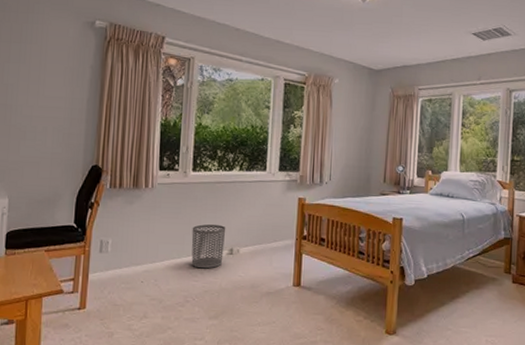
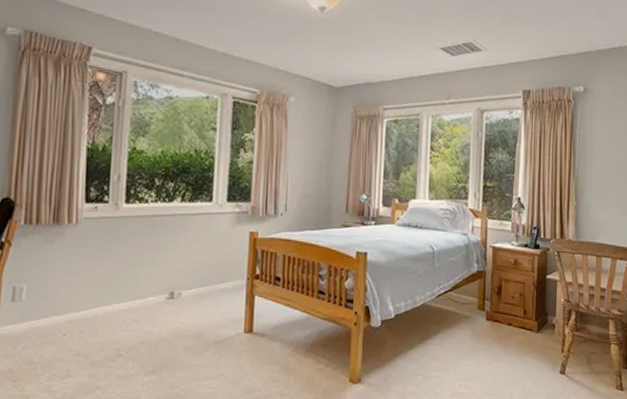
waste bin: present [191,224,226,269] -> none [124,265,166,316]

